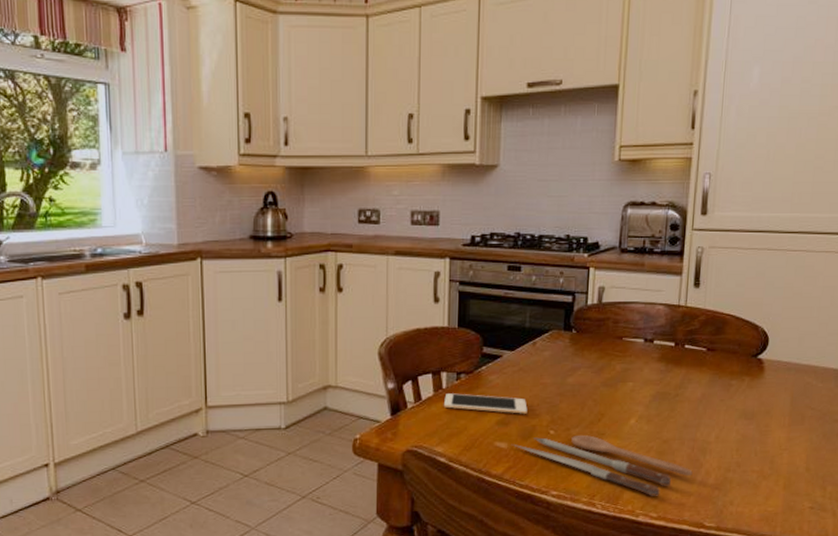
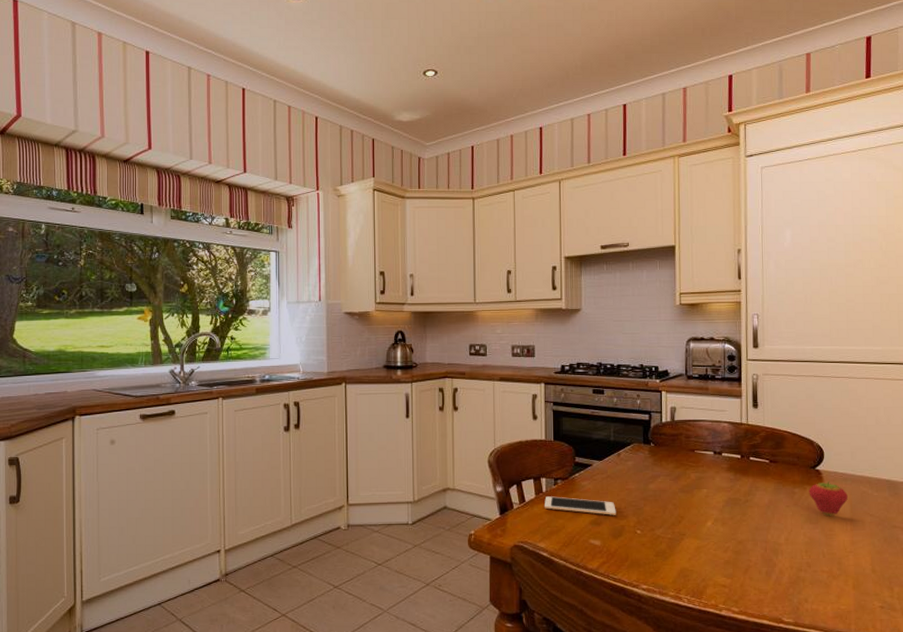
spoon: present [514,434,693,496] -> none [606,534,768,592]
fruit: none [747,372,790,410] -> present [809,481,848,516]

